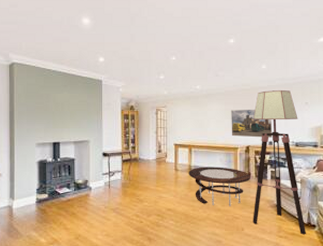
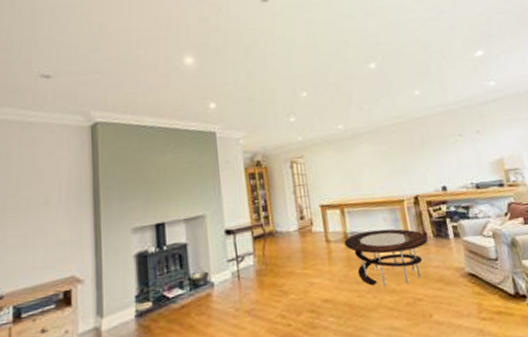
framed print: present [231,109,273,138] -> none [386,146,445,186]
floor lamp: present [253,90,306,235] -> none [415,118,516,312]

